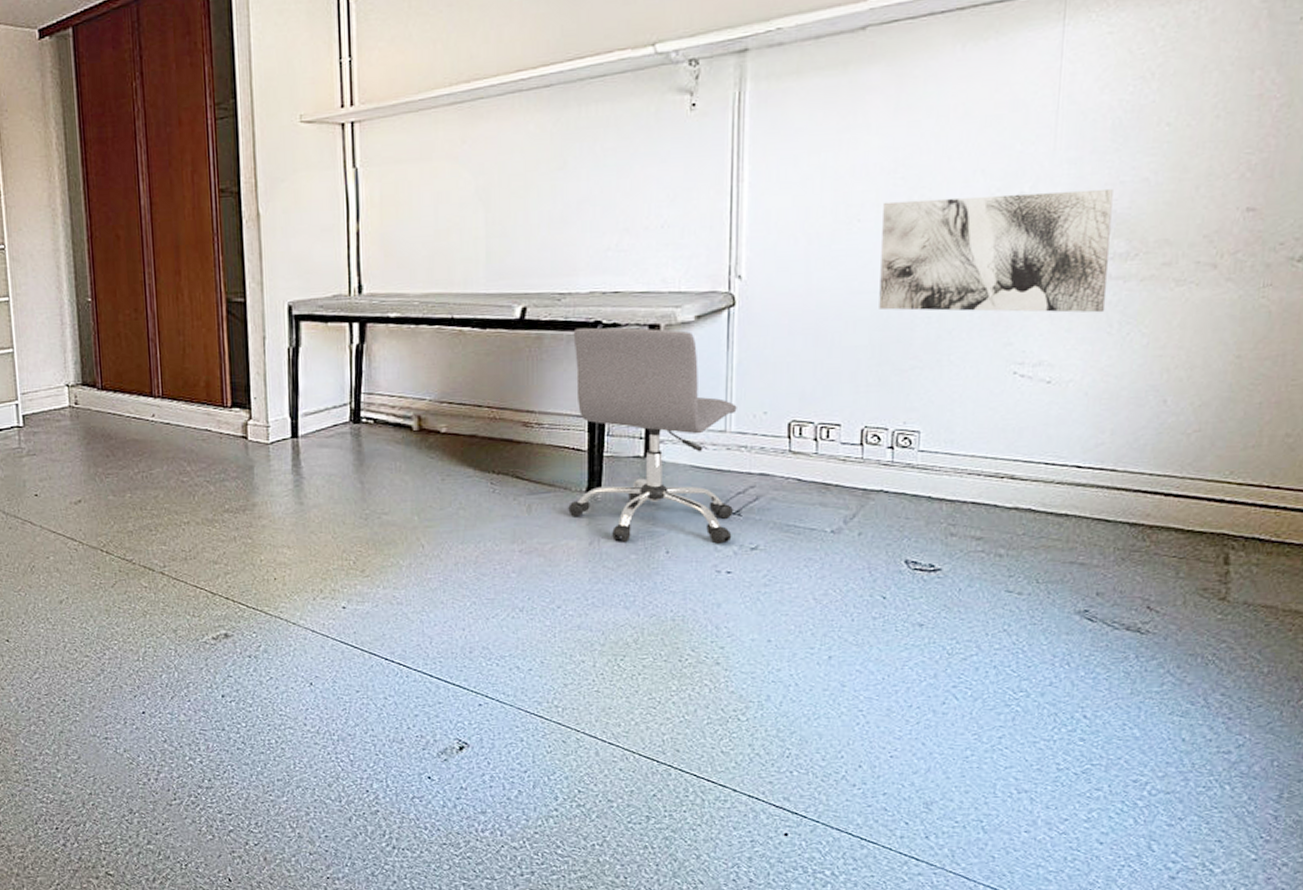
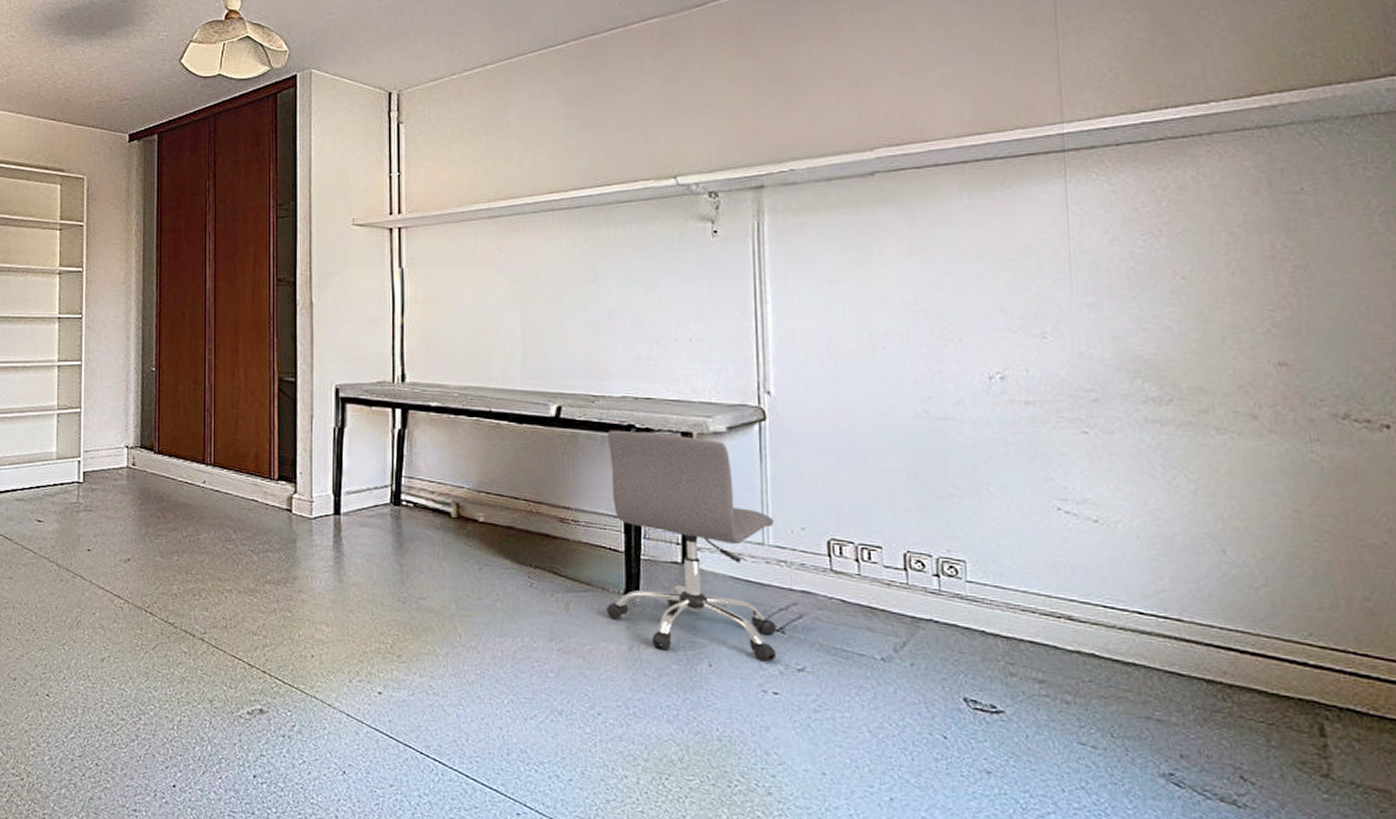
wall art: present [879,189,1113,313] -> none [906,332,1146,455]

